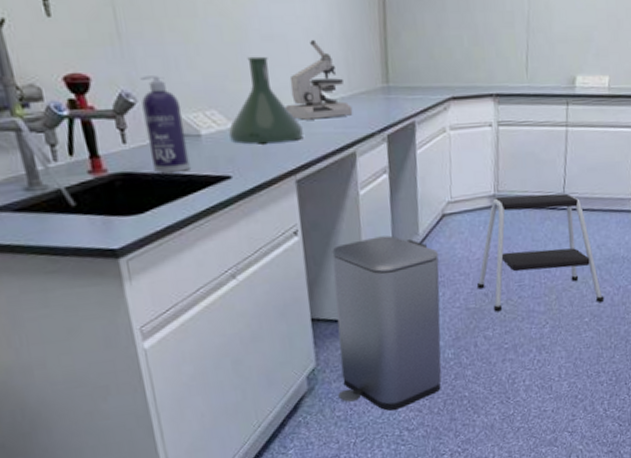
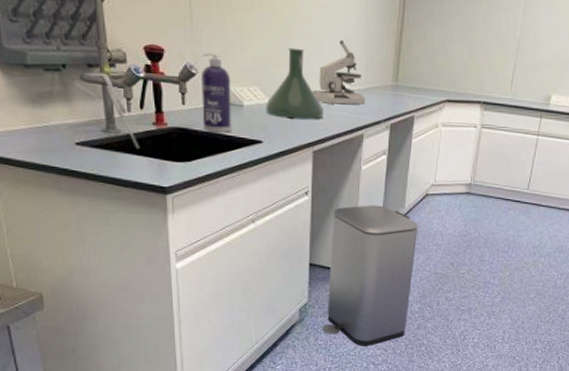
step stool: present [477,193,605,312] -> none [446,185,549,284]

